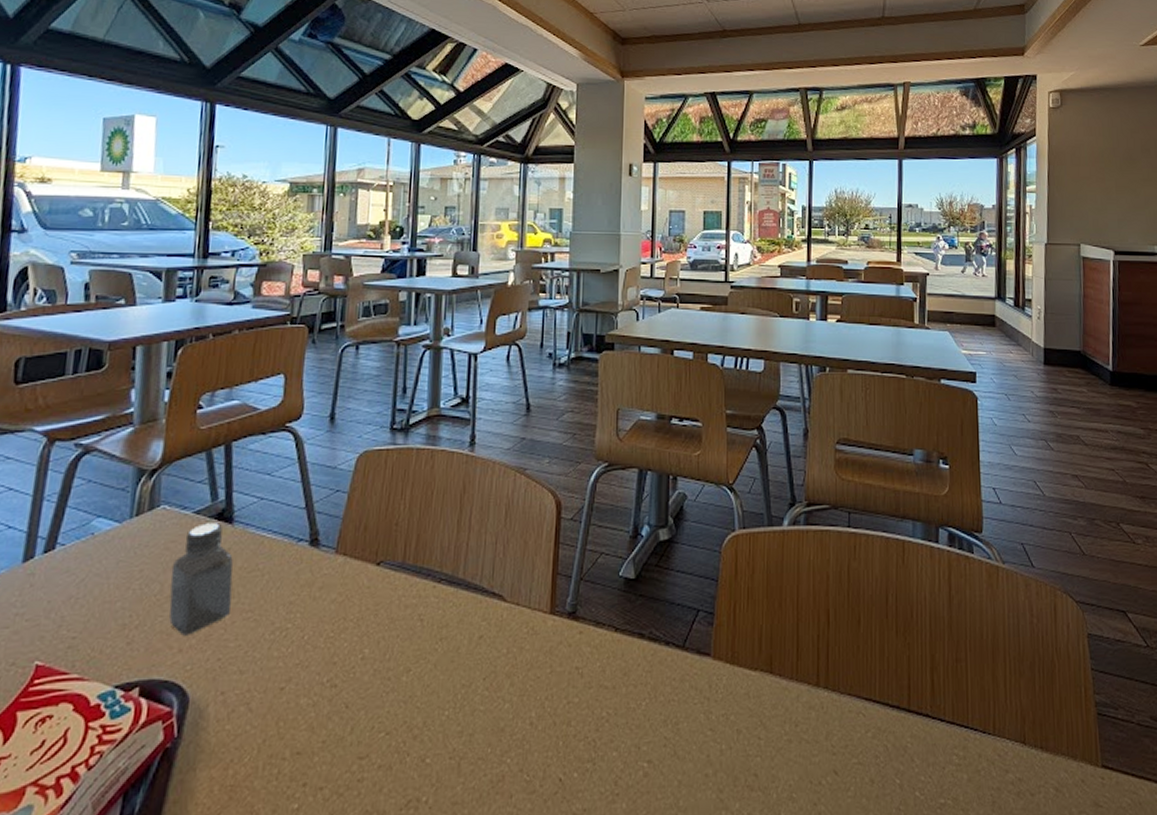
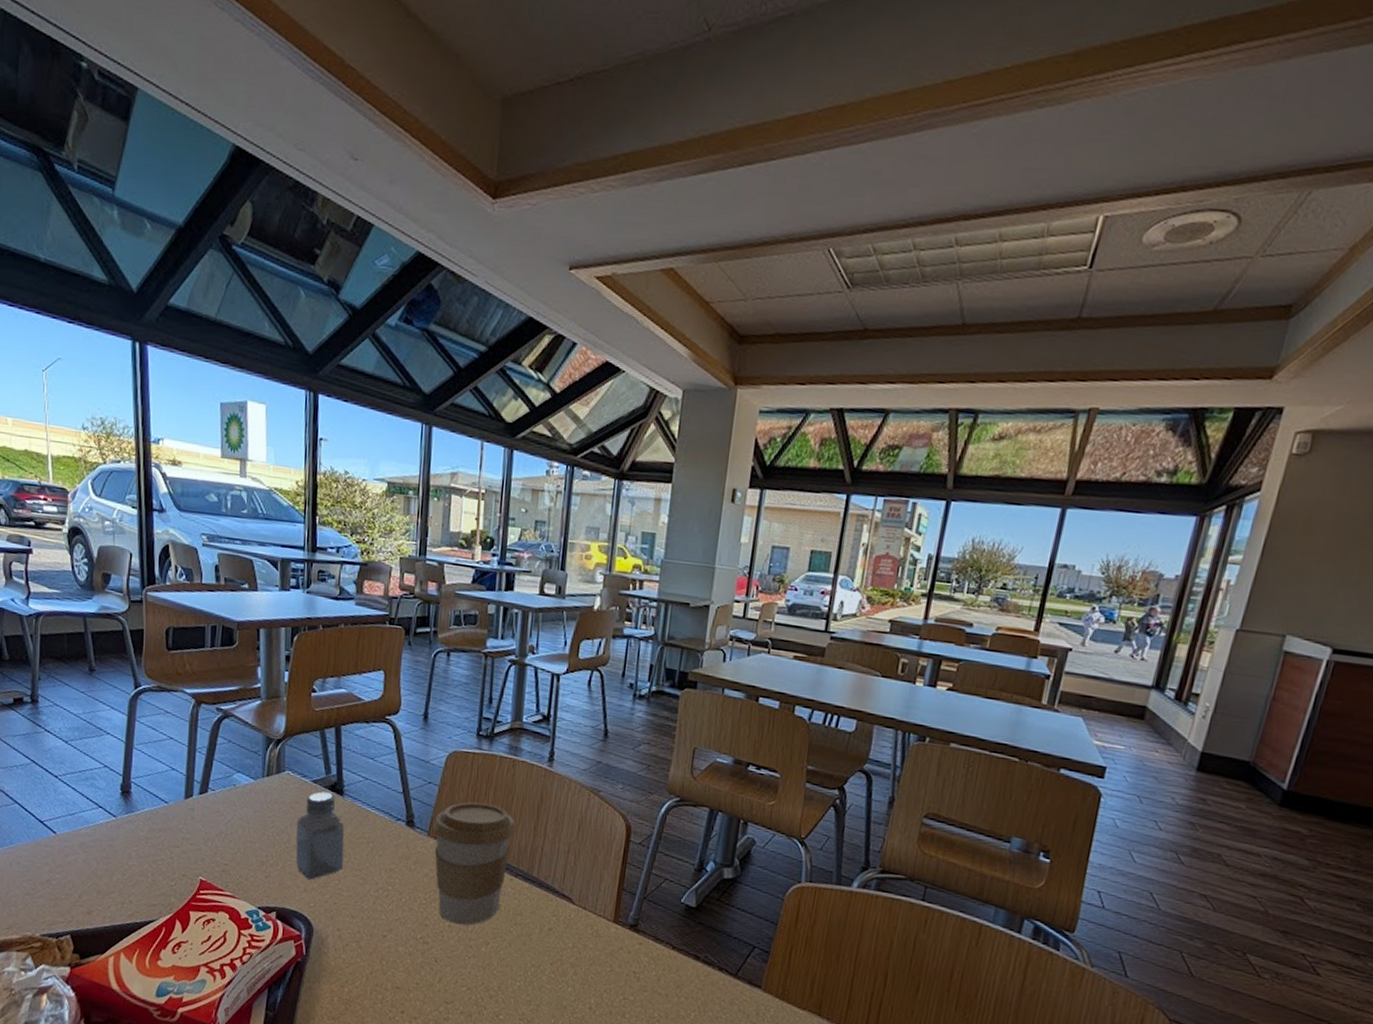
coffee cup: none [341,503,436,655] -> present [432,802,515,925]

